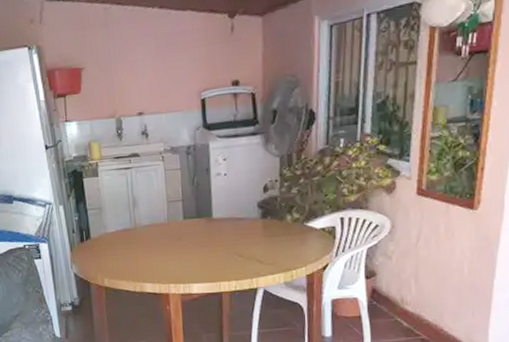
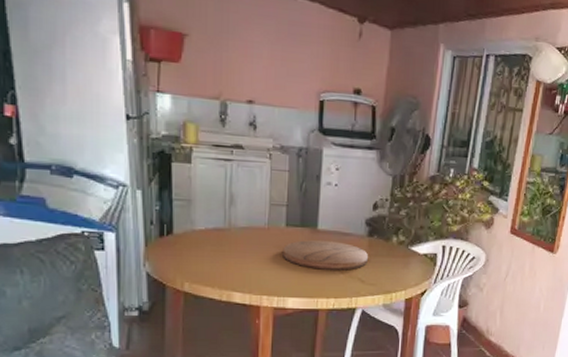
cutting board: none [183,227,264,256] -> present [282,240,368,271]

